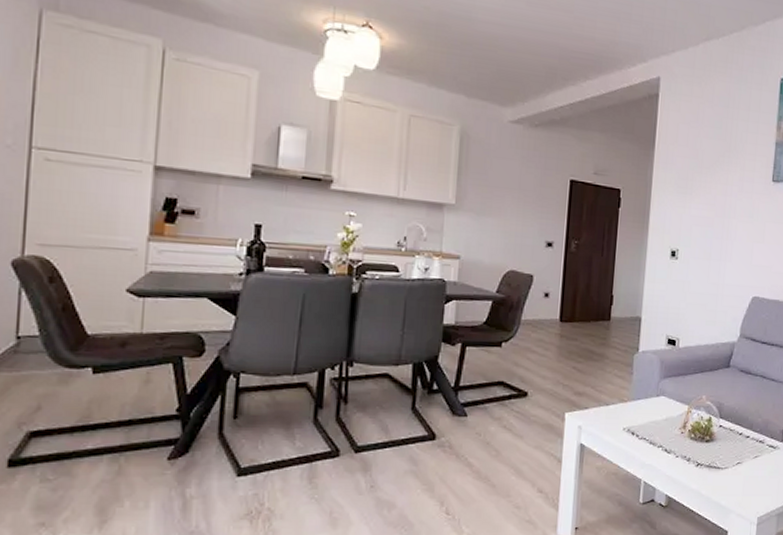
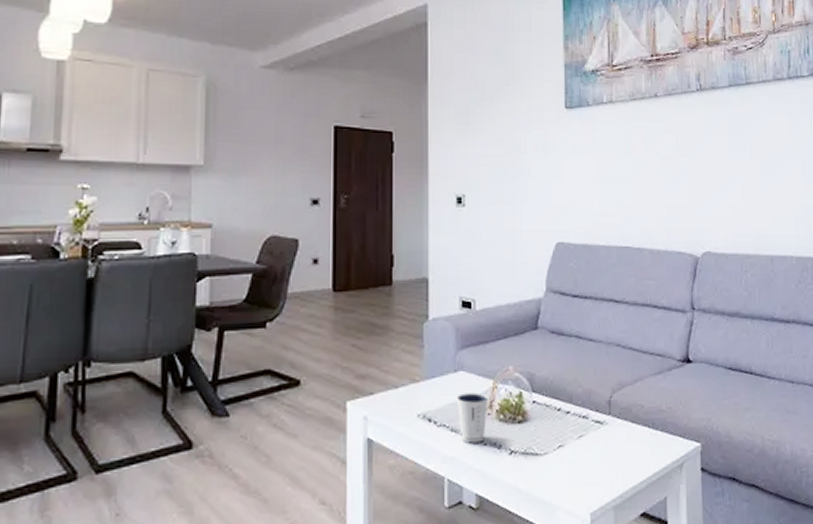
dixie cup: none [656,414,684,455] -> present [456,392,489,443]

